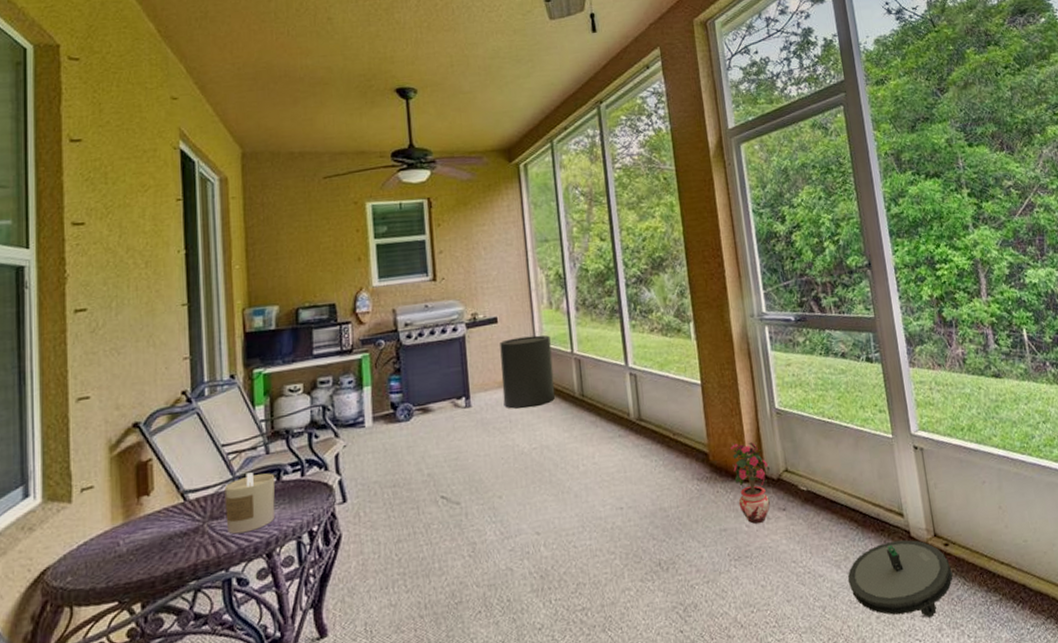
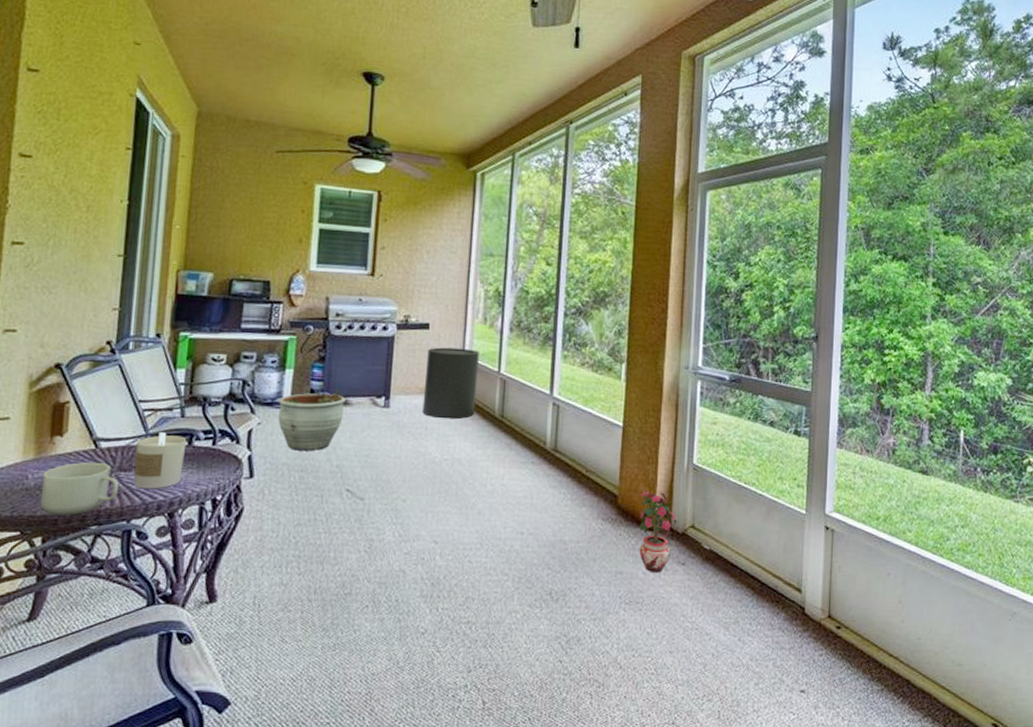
cup: none [134,514,213,578] -> present [40,462,120,516]
planter pot: none [360,398,427,467] -> present [278,389,346,451]
robot vacuum: present [848,539,954,619] -> none [733,614,839,695]

